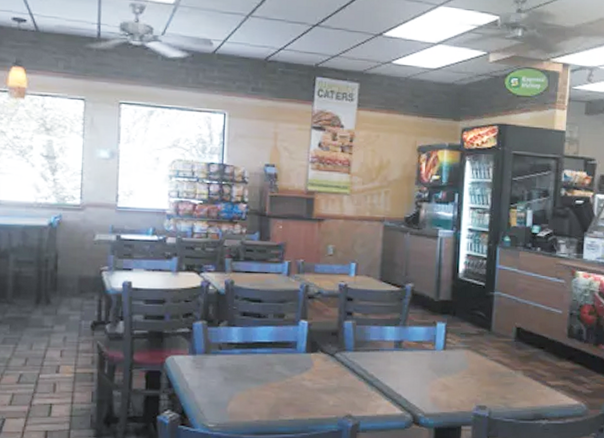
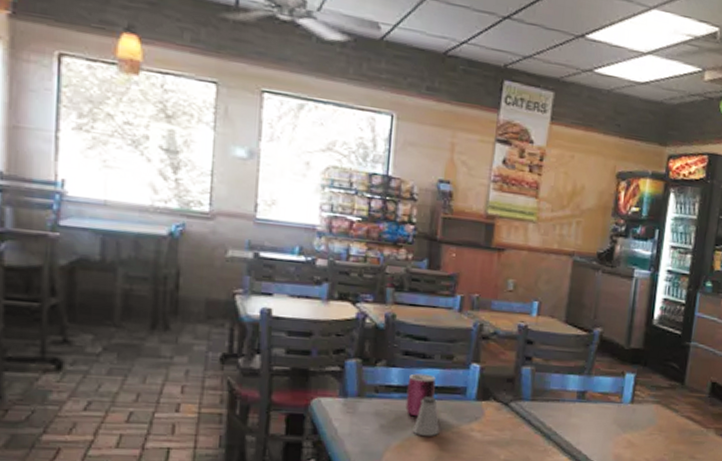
can: none [245,331,270,370] -> present [405,373,436,417]
saltshaker: none [252,351,276,386] -> present [412,396,440,436]

